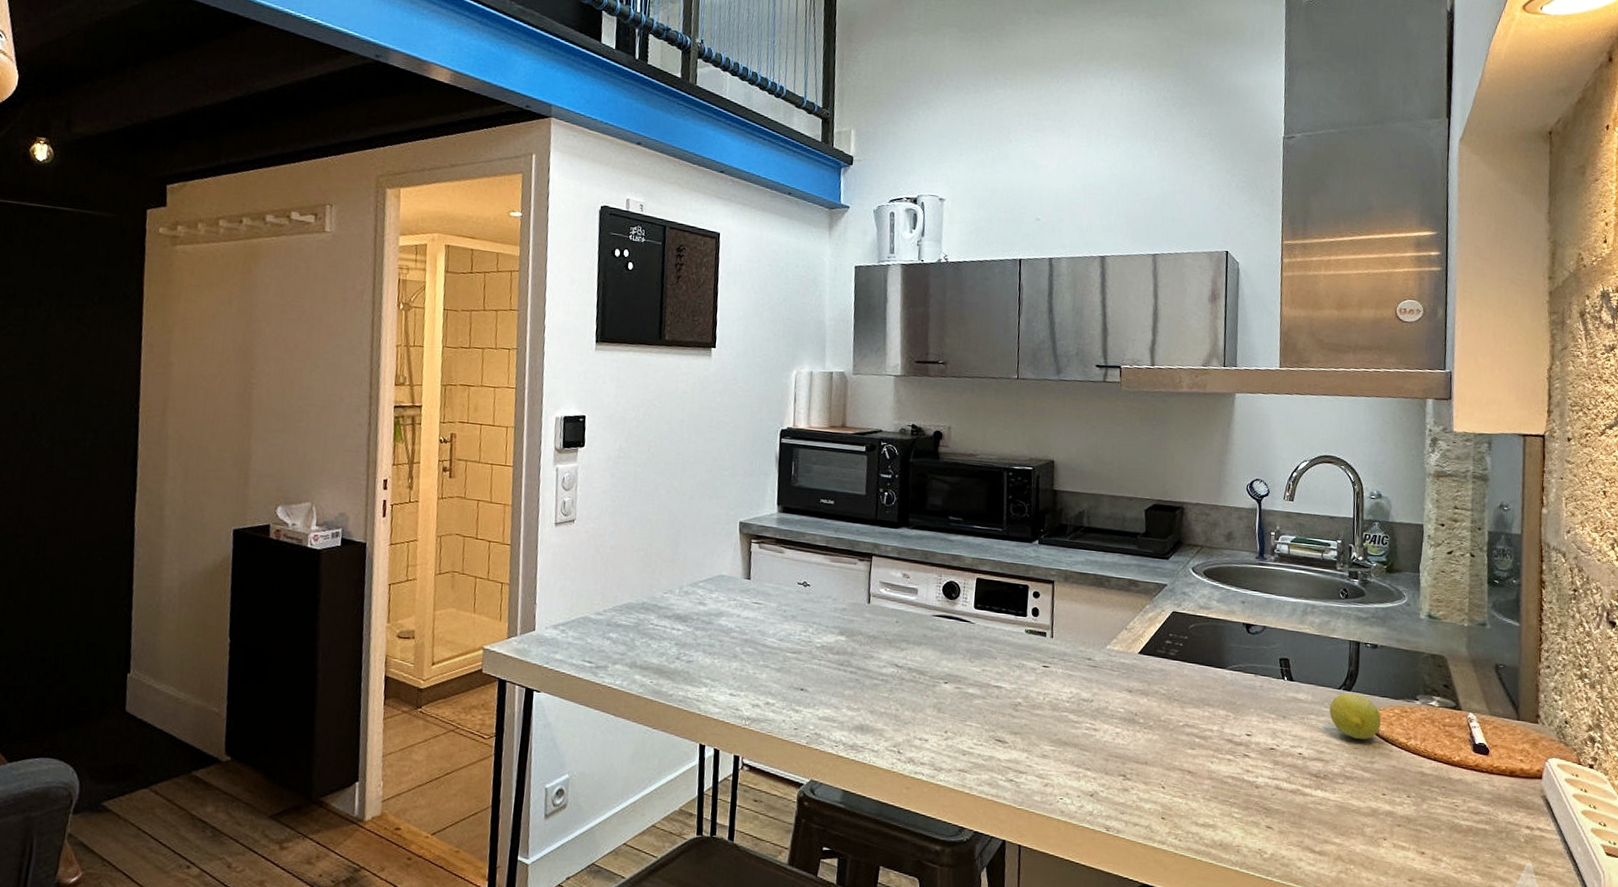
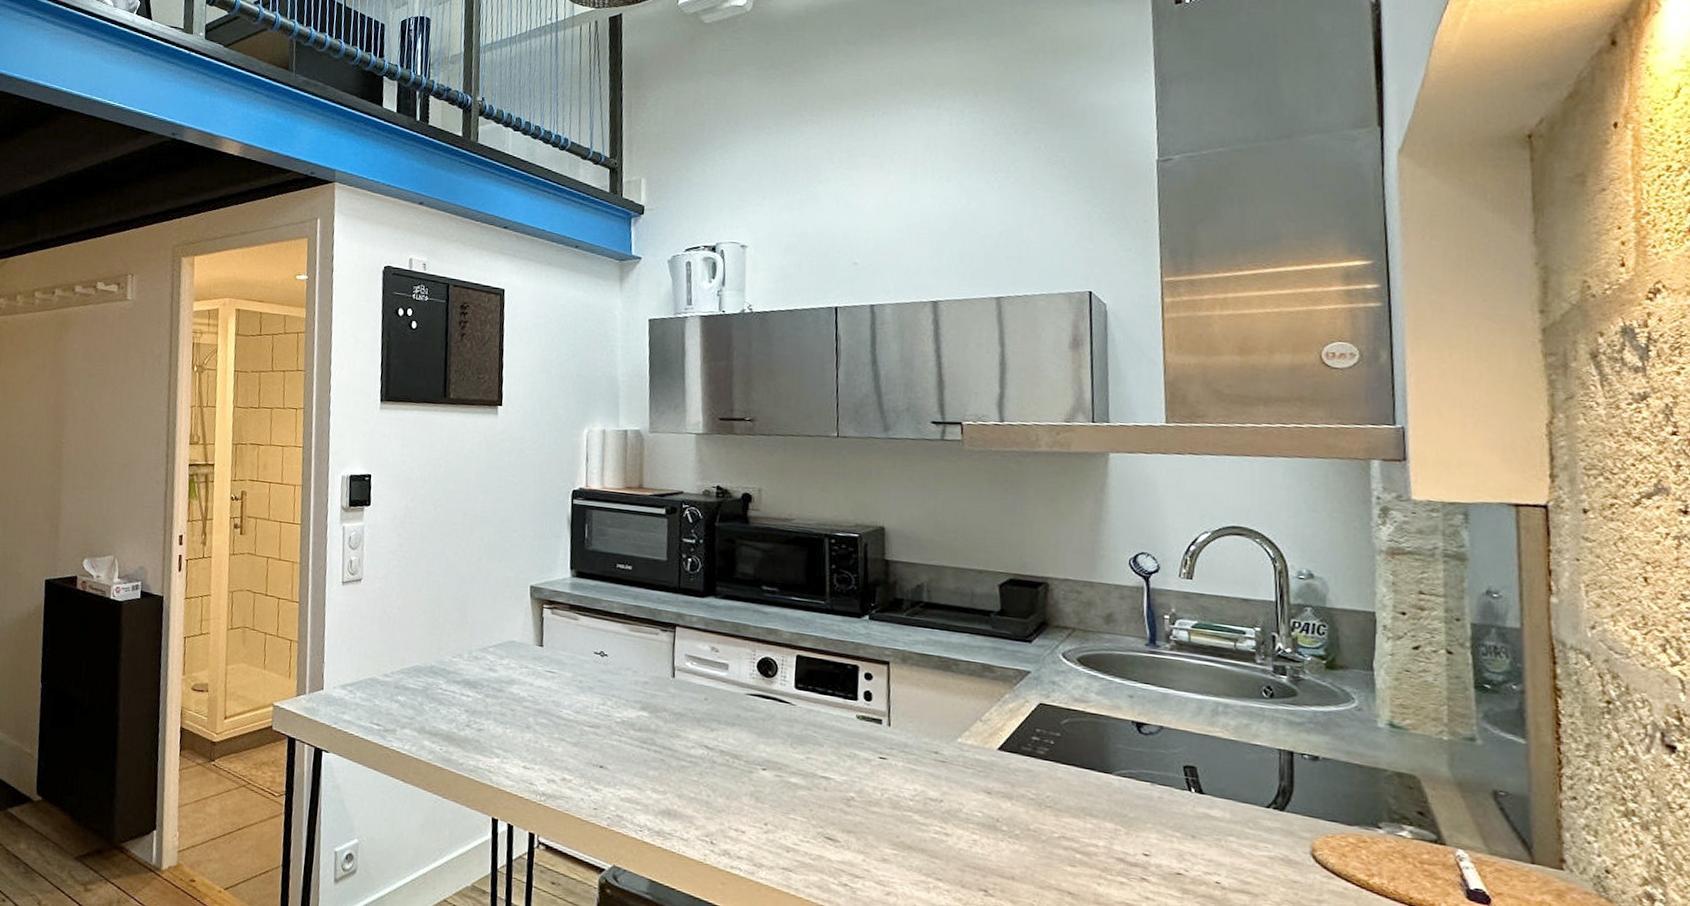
fruit: present [1329,692,1382,739] -> none [1255,812,1330,872]

